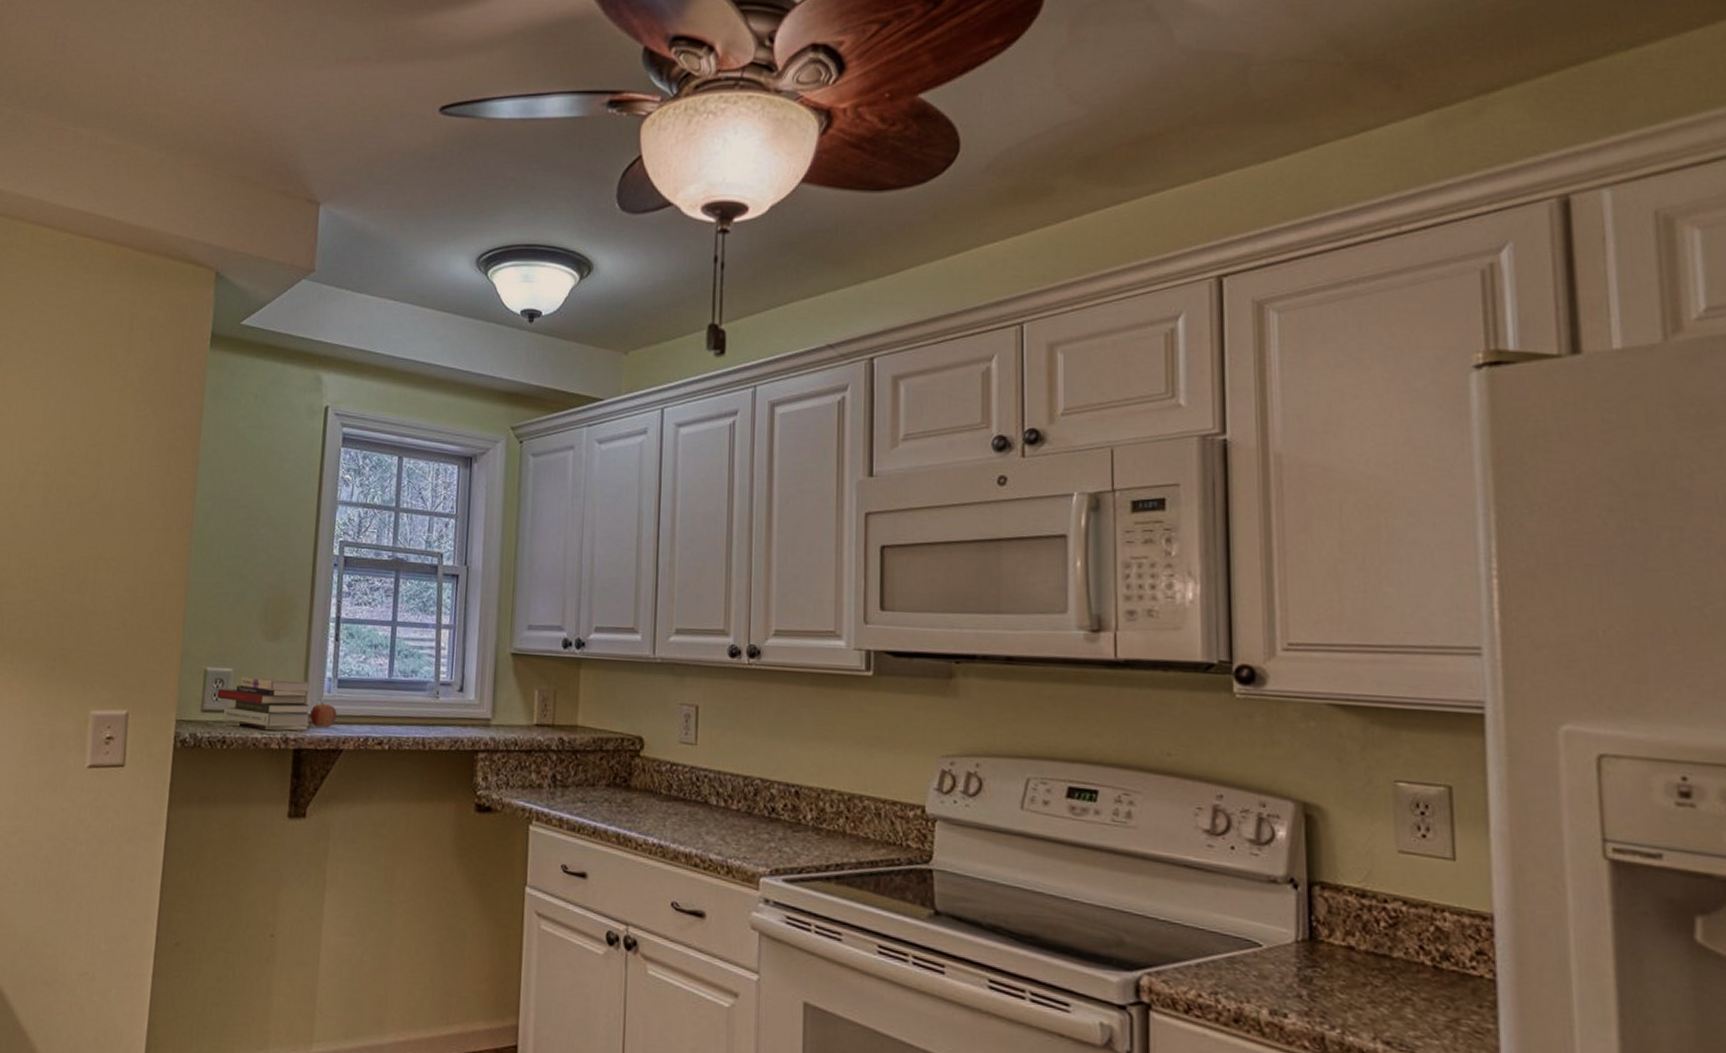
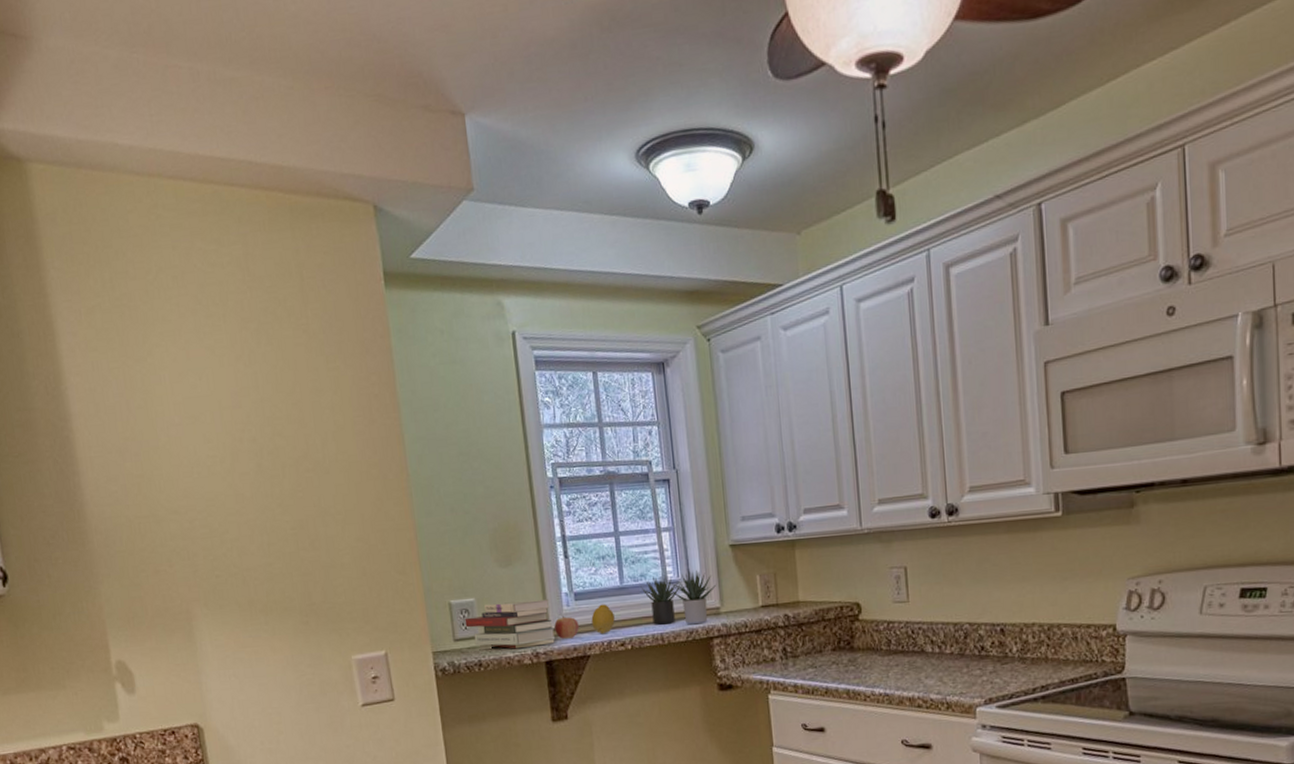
fruit: none [350,696,377,729] -> present [591,604,615,635]
succulent plant: none [409,672,492,734] -> present [640,569,717,625]

